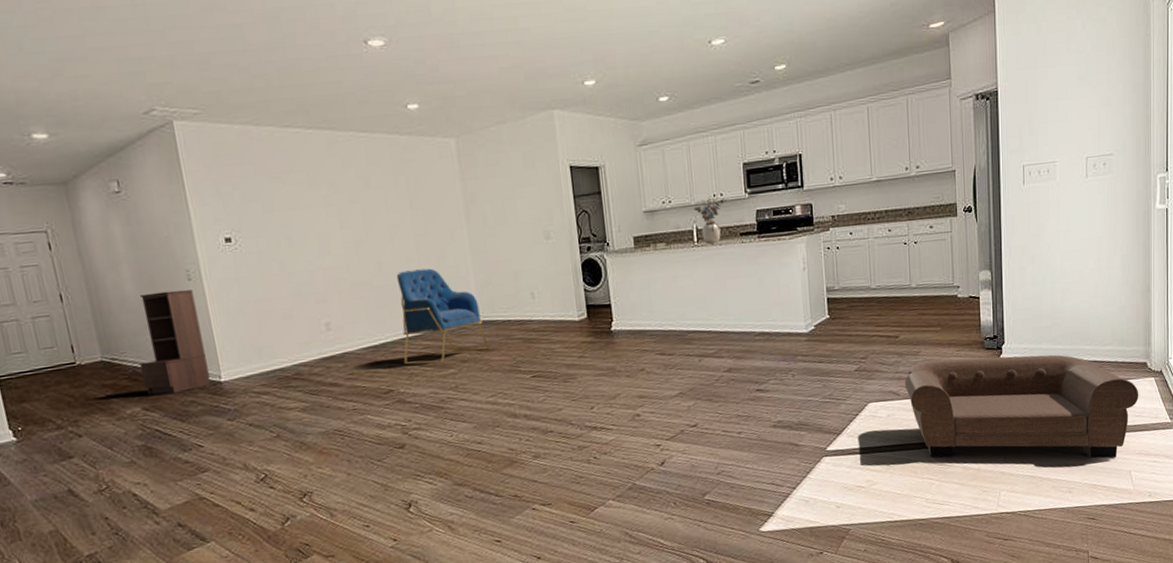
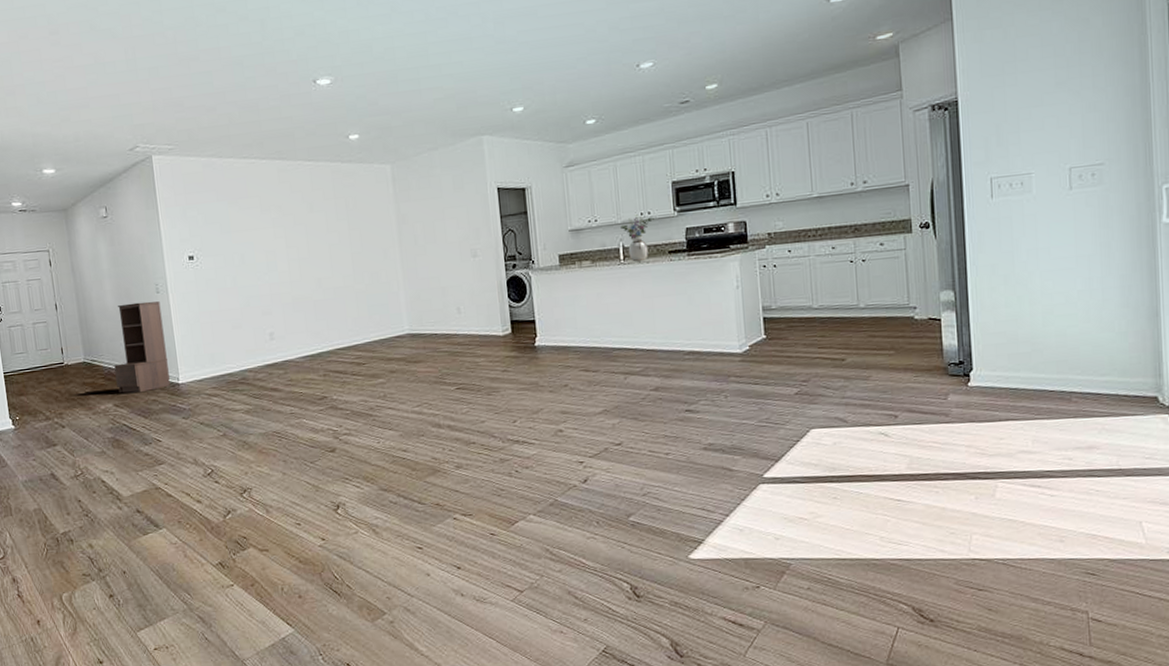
armchair: present [396,268,489,365] -> none [333,284,416,374]
dog bed: present [904,354,1139,459] -> none [852,384,1149,506]

